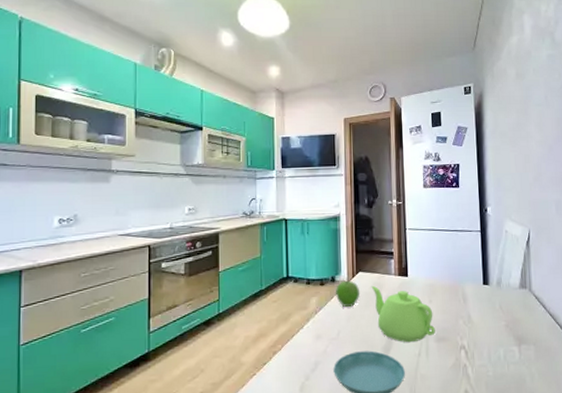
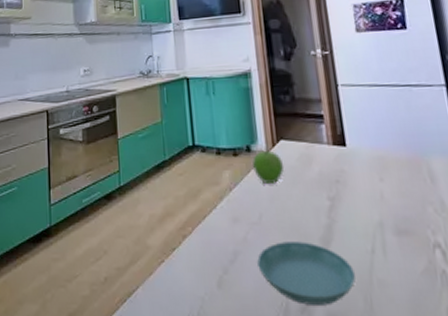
teapot: present [371,285,435,343] -> none [298,157,393,235]

